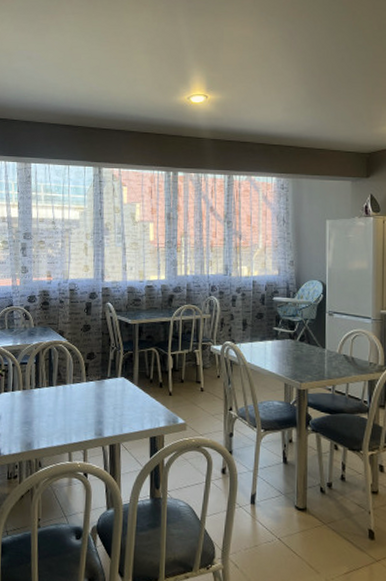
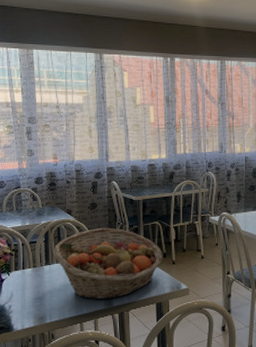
fruit basket: none [43,352,159,429] -> present [53,228,163,299]

